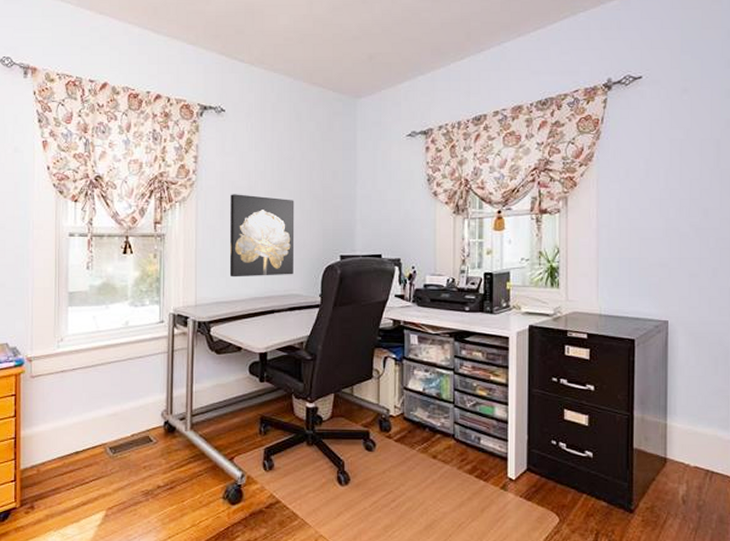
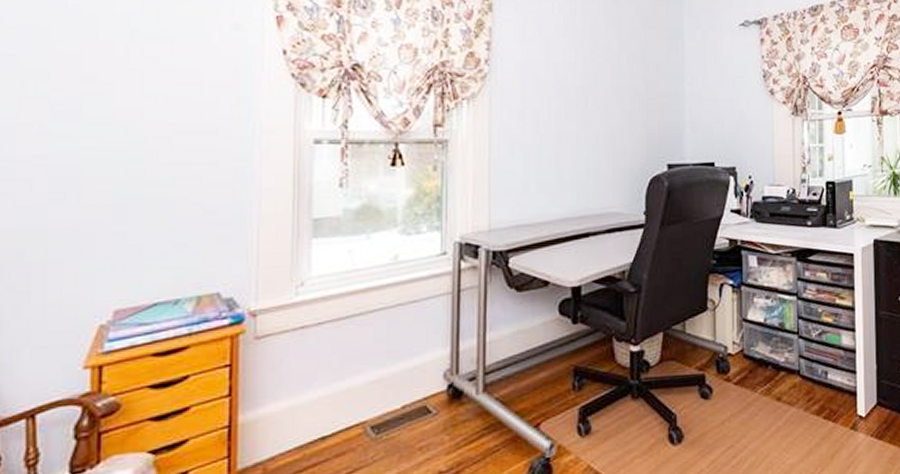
wall art: present [229,194,295,278] -> none [532,90,613,194]

